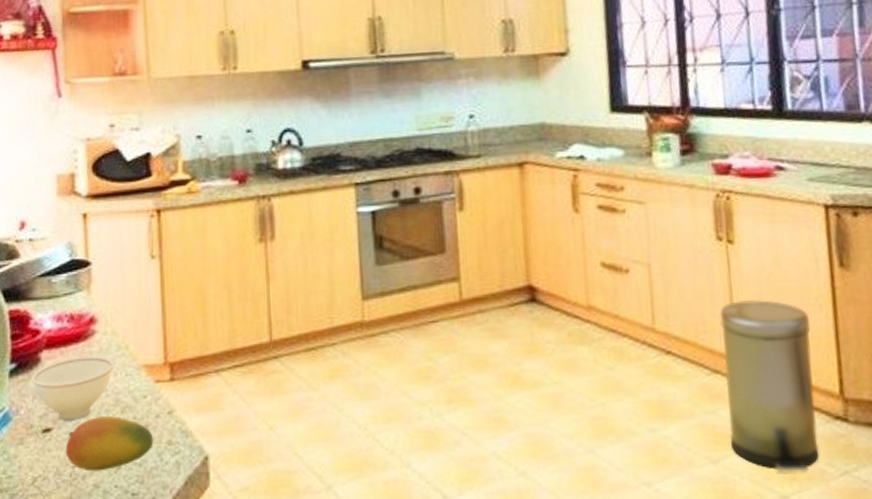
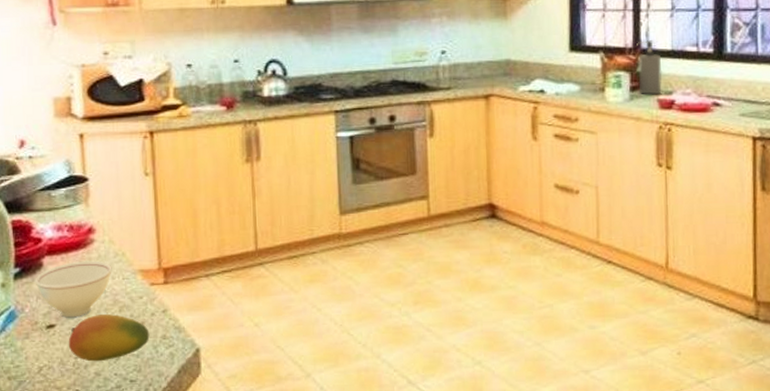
soap dispenser: none [685,98,717,159] -> present [637,40,662,95]
pedal bin: present [719,300,819,473] -> none [656,218,733,362]

